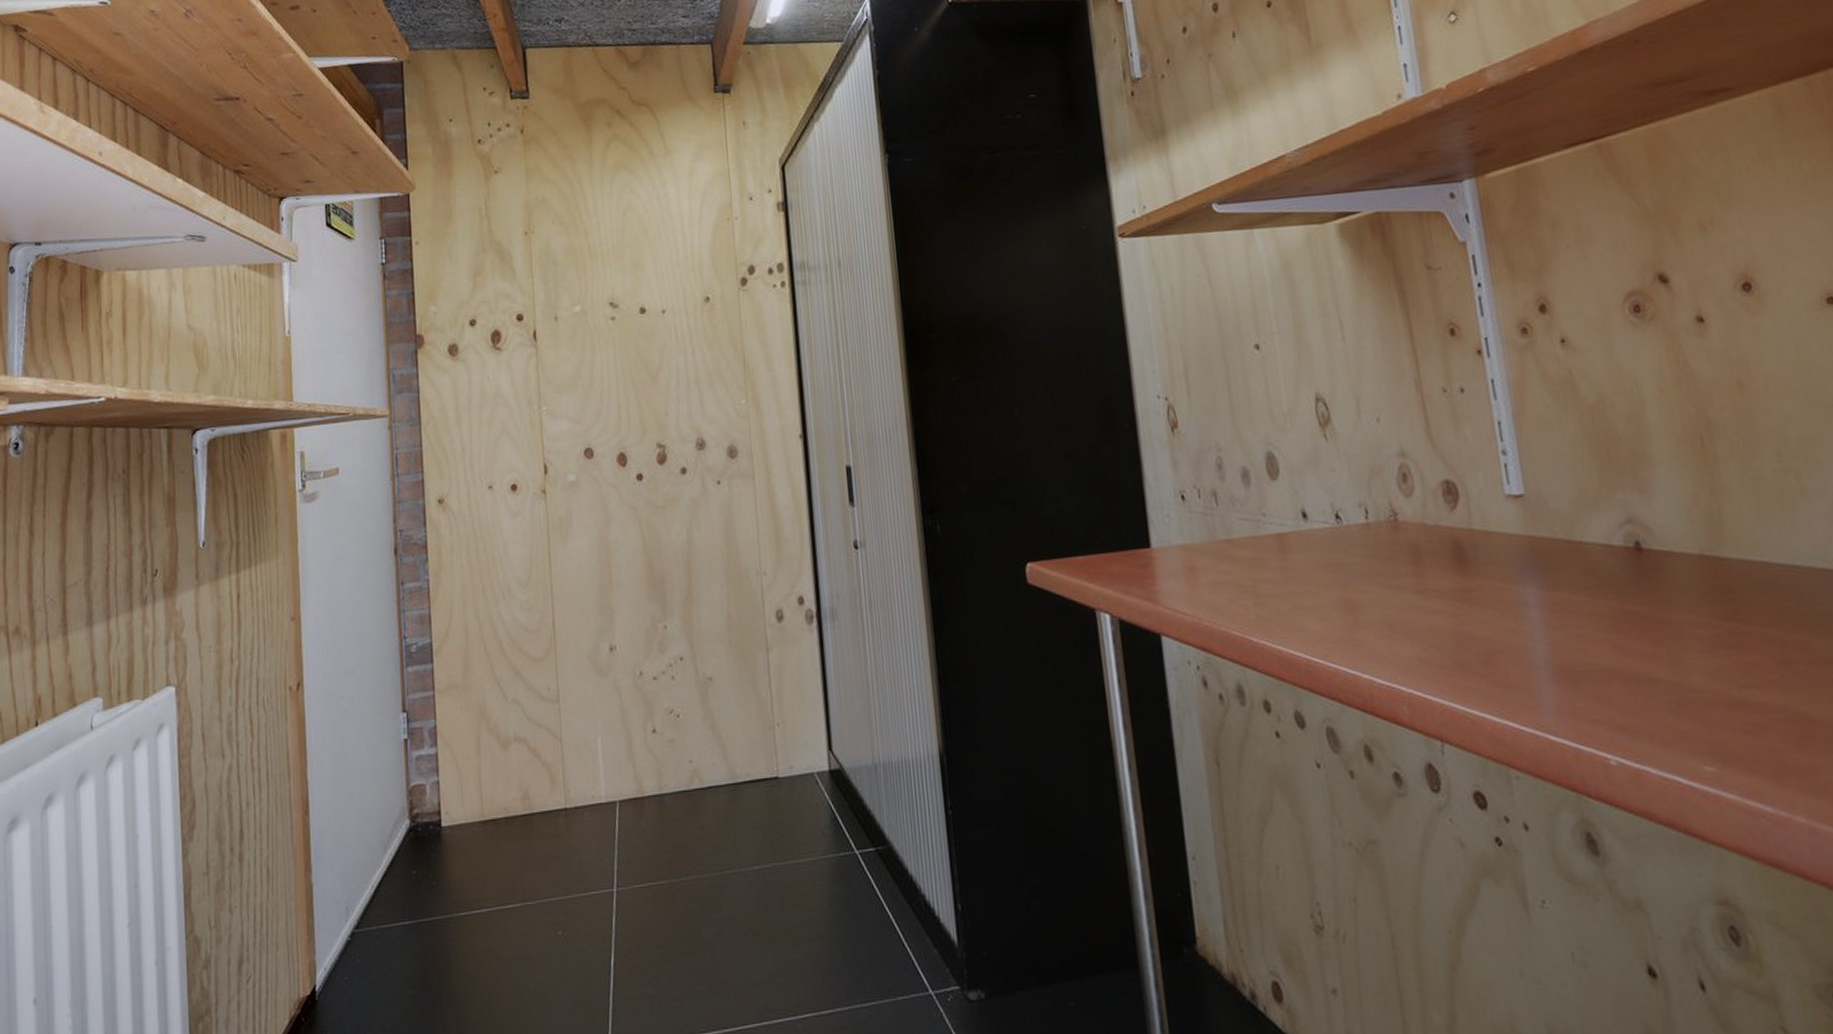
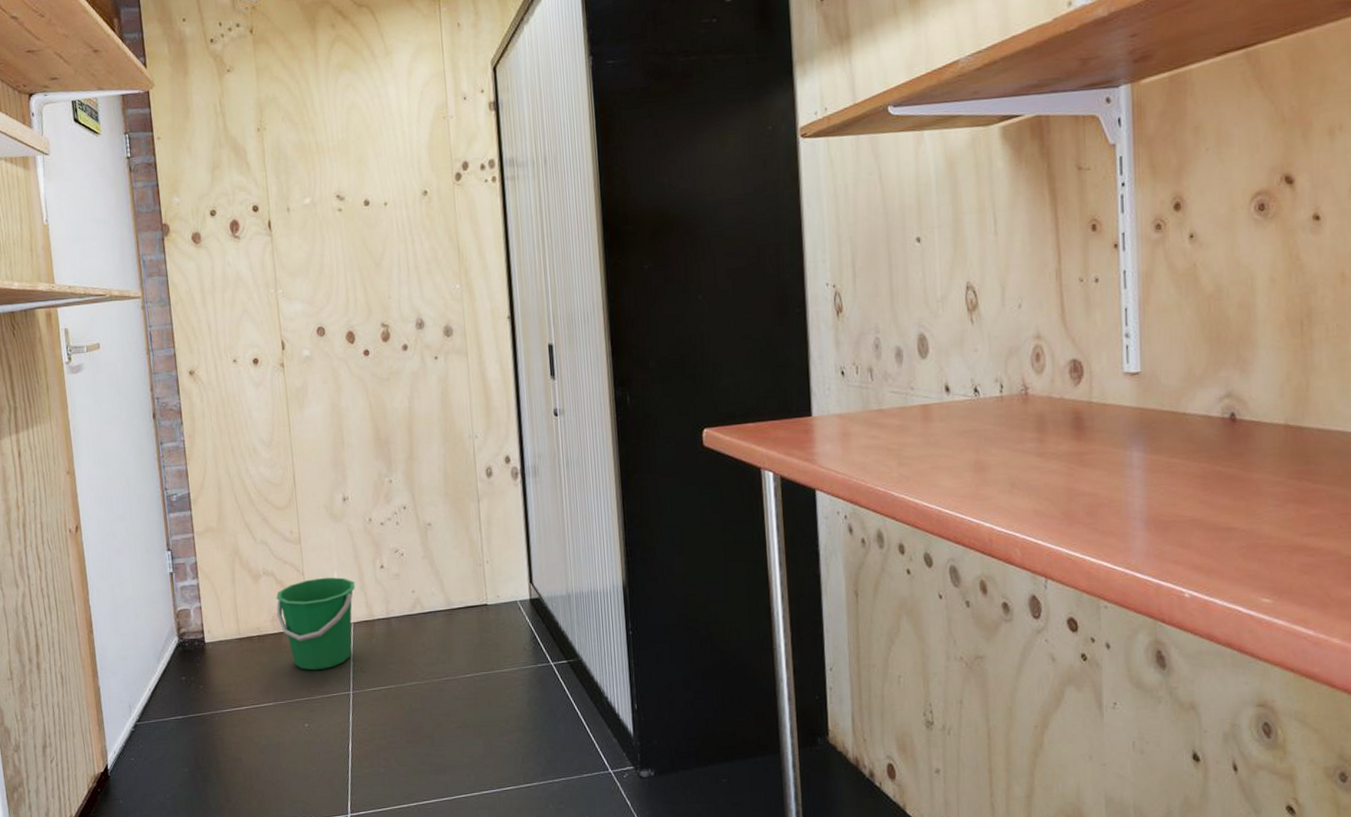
bucket: none [528,743,622,862] -> present [276,577,355,671]

